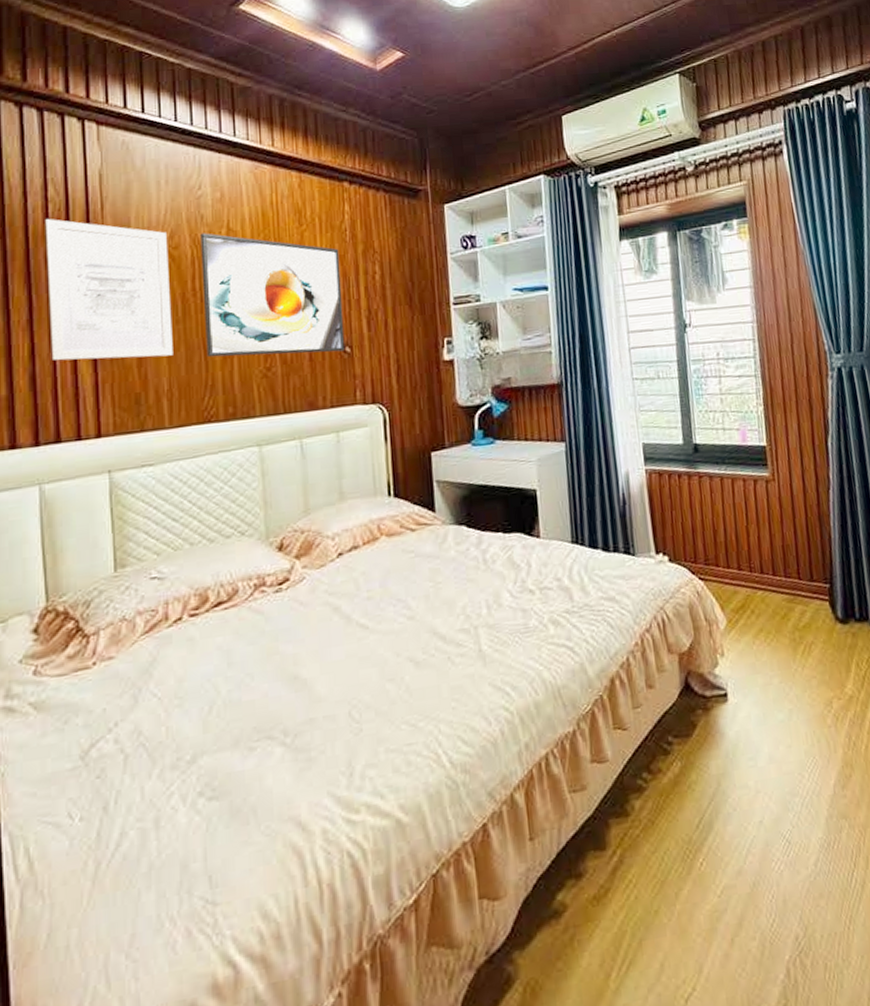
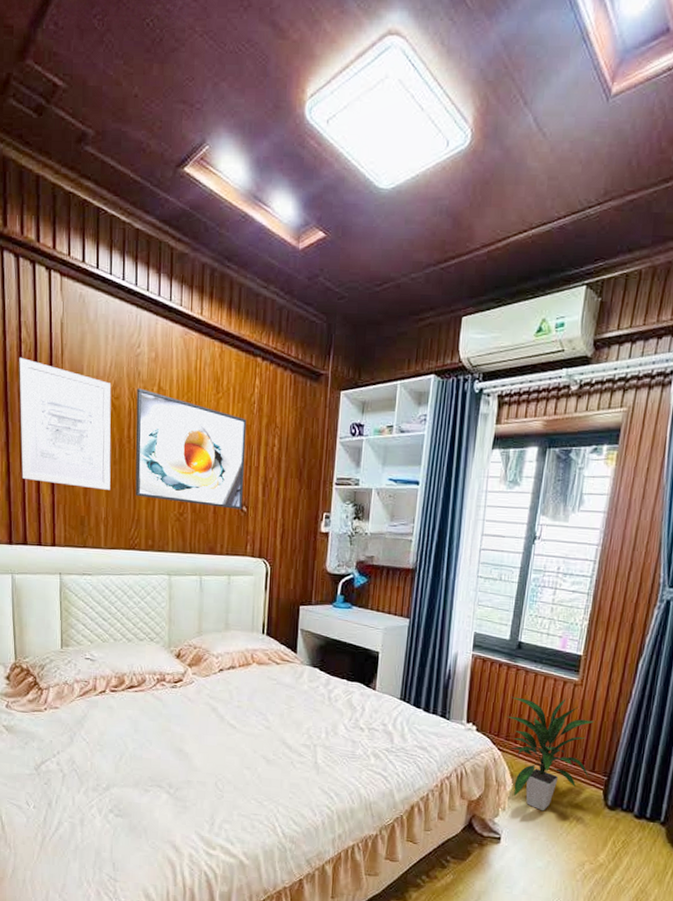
indoor plant: none [698,498,811,646] -> present [505,696,595,811]

